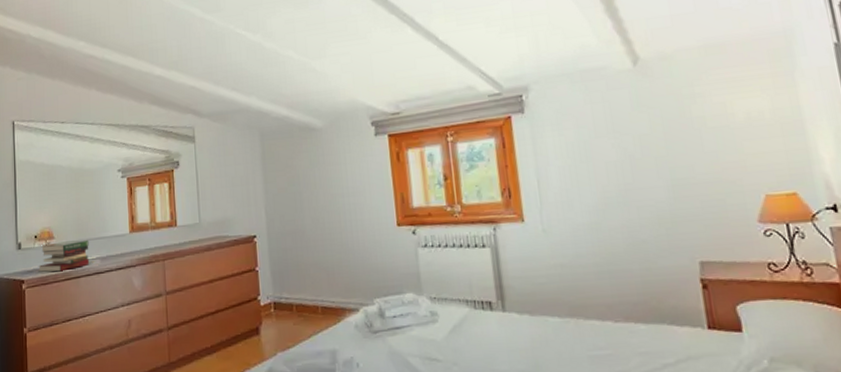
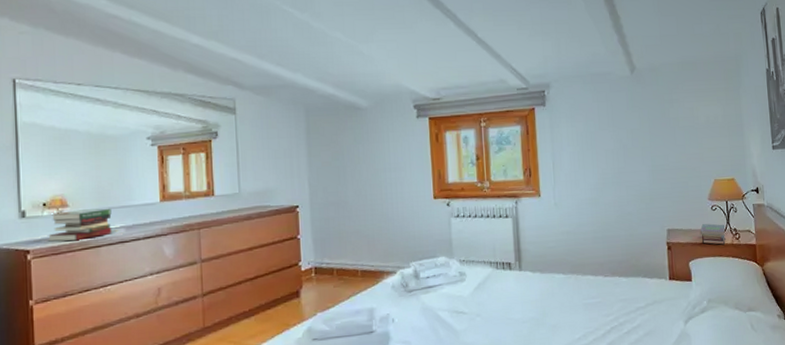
books: none [748,254,790,284] -> present [699,223,726,245]

